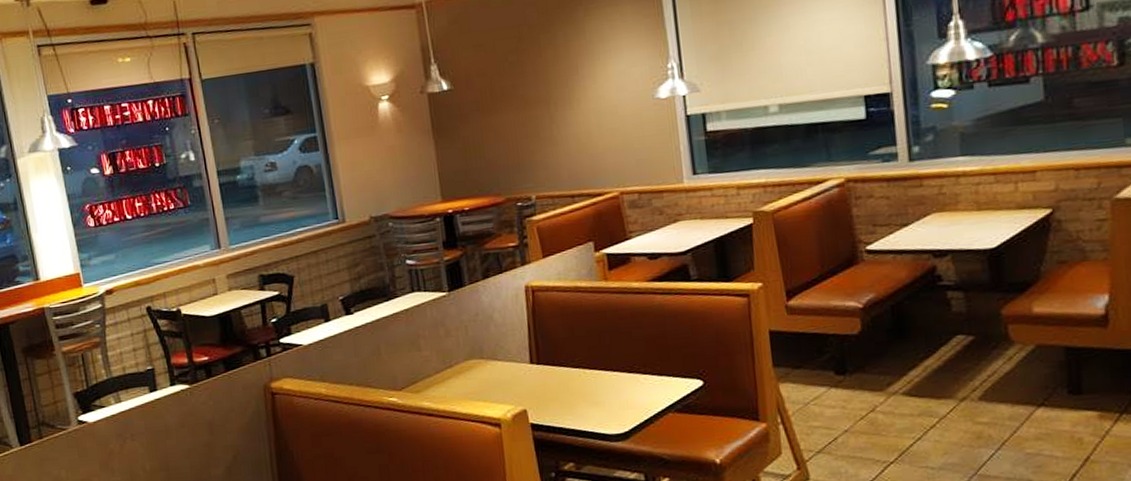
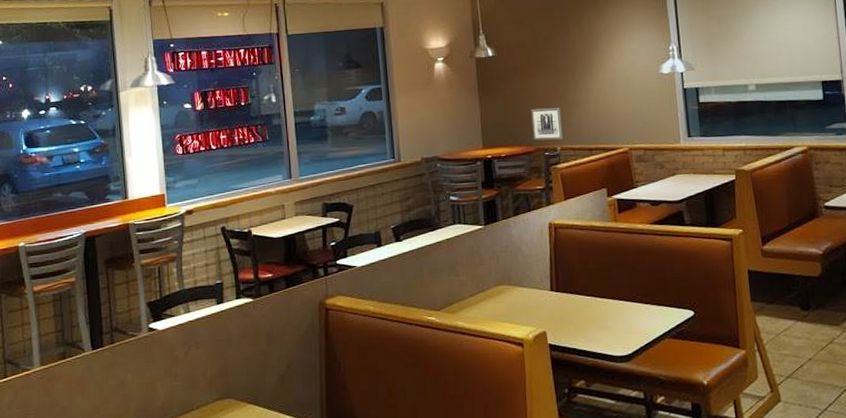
wall art: none [498,148,539,190] -> present [531,107,563,141]

